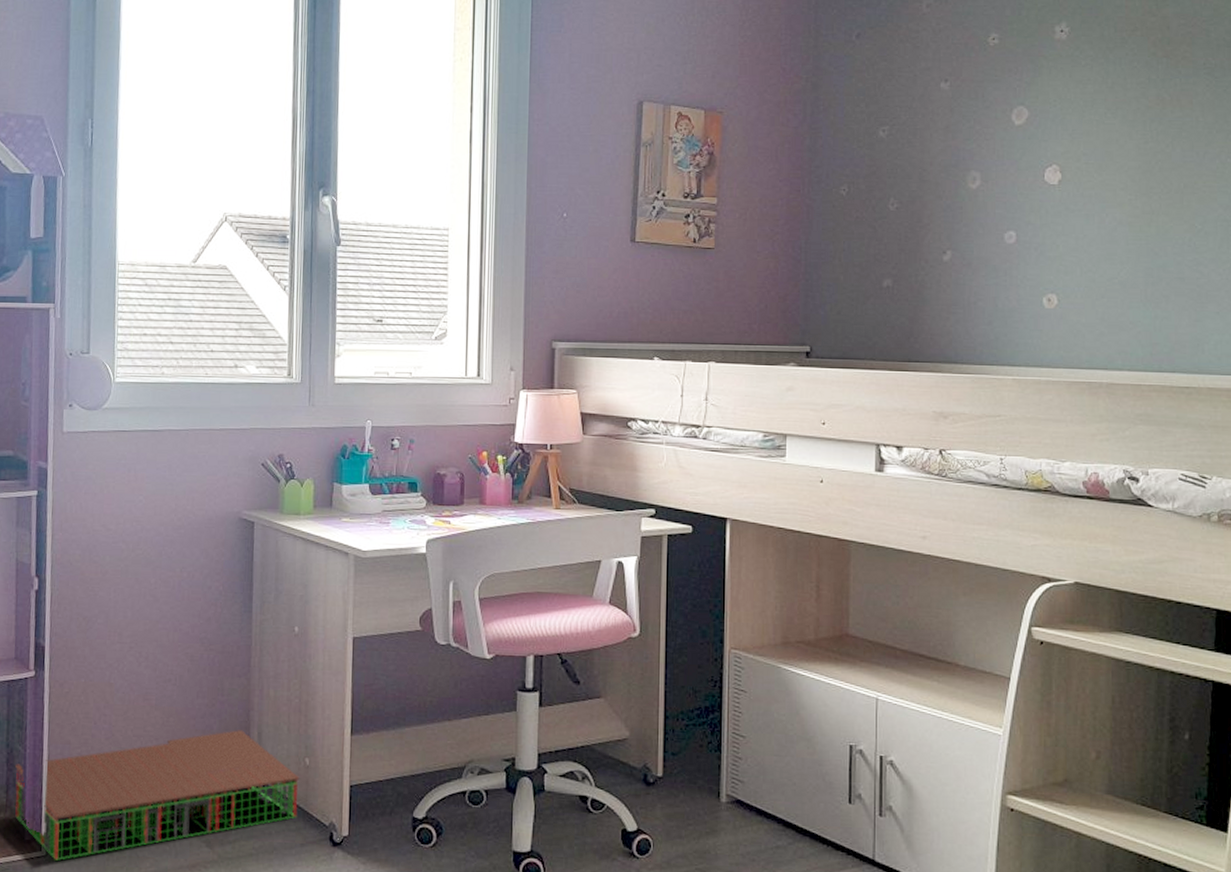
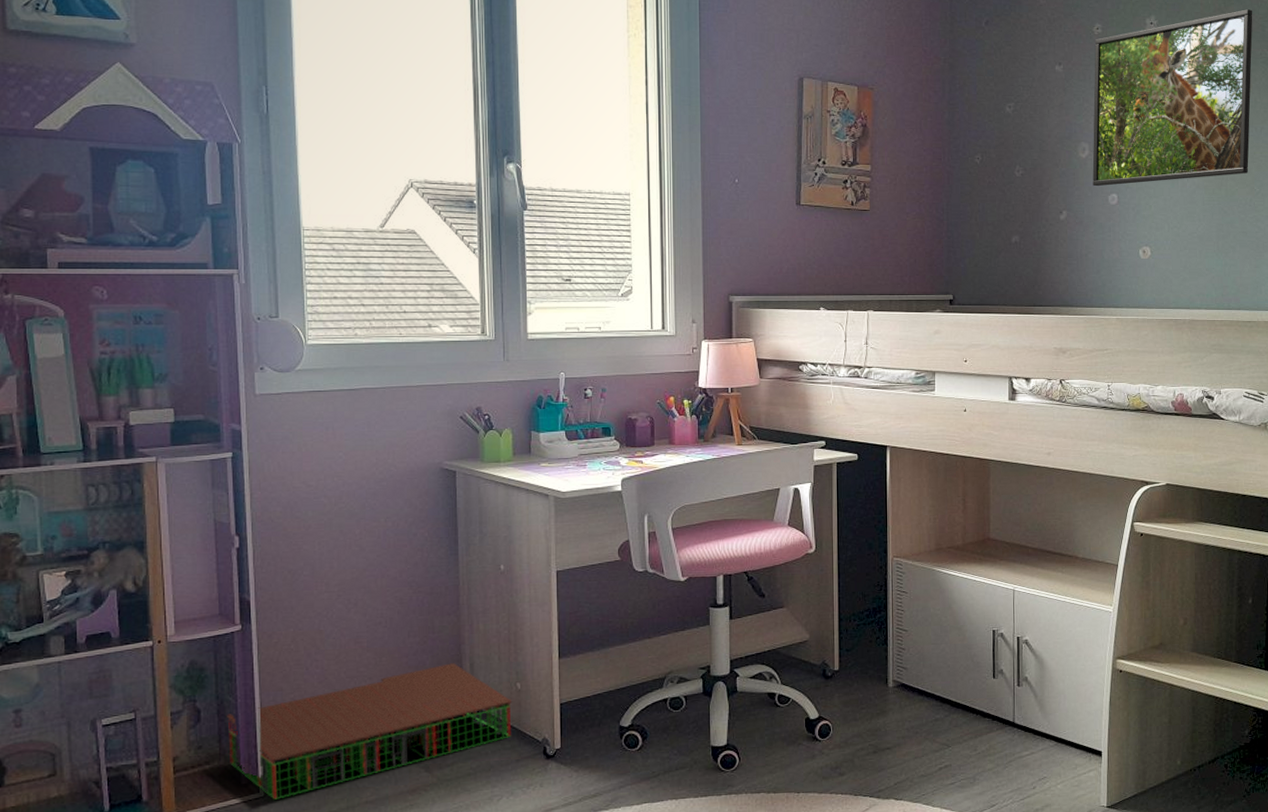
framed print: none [985,11,1194,223] -> present [1092,9,1253,187]

